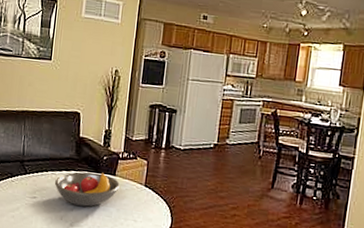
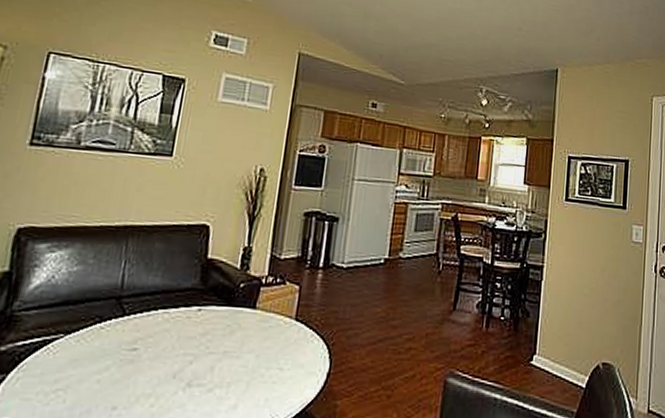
fruit bowl: present [54,172,120,207] -> none [166,306,261,356]

